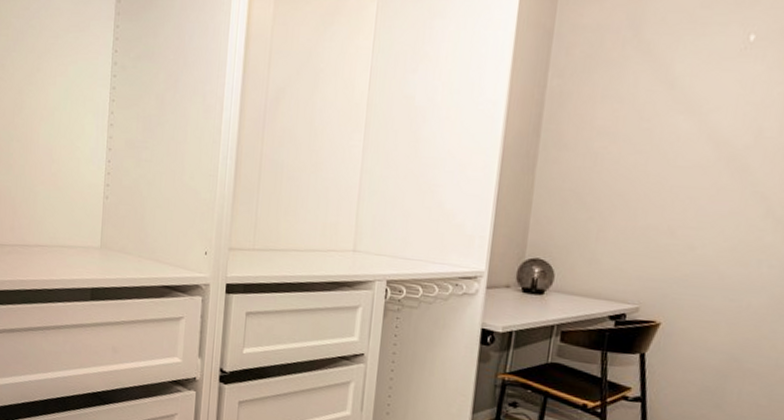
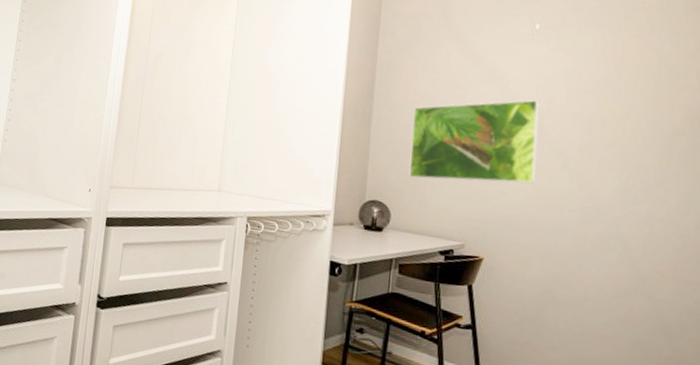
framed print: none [578,133,746,236] -> present [409,100,540,184]

